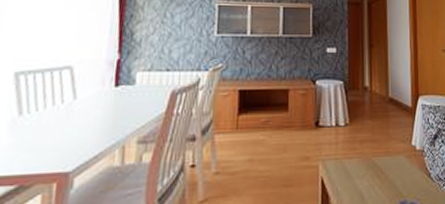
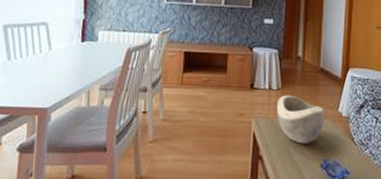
decorative bowl: none [345,131,398,186] -> present [276,95,325,144]

